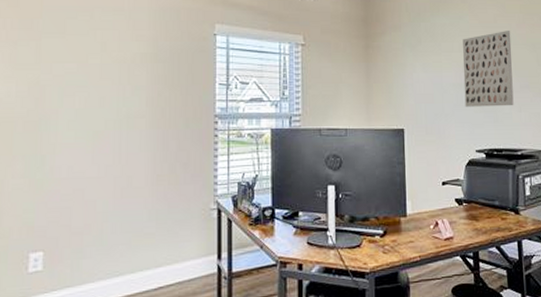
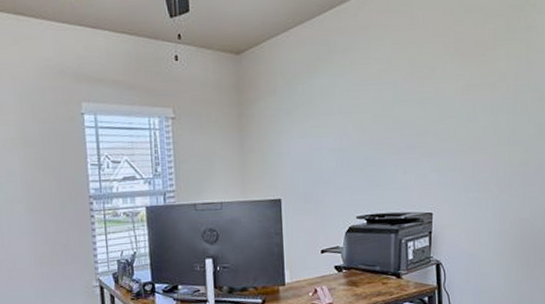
wall art: present [463,31,514,107] -> none [343,87,398,173]

